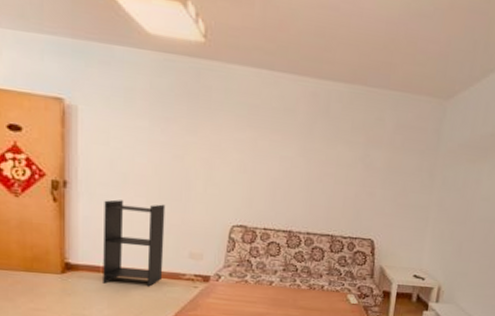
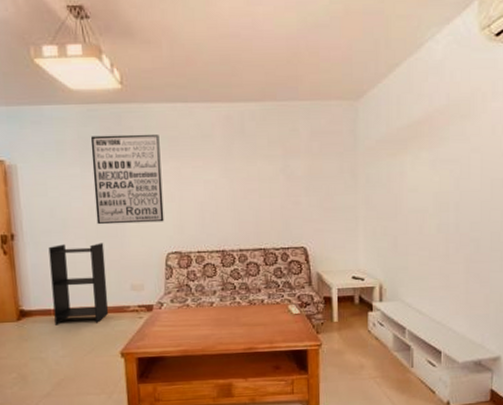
wall art: none [160,88,239,193] -> present [90,133,164,225]

